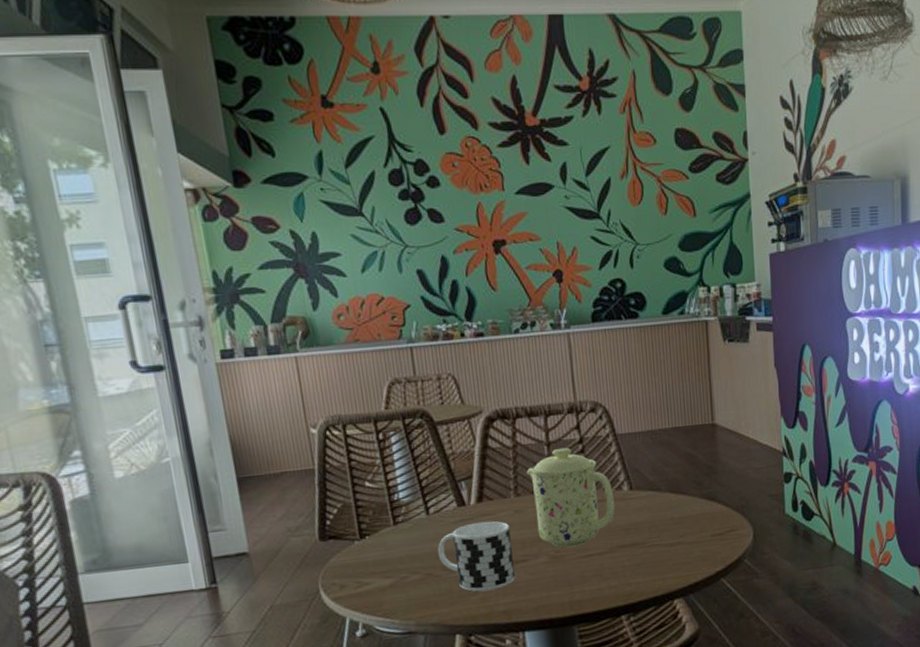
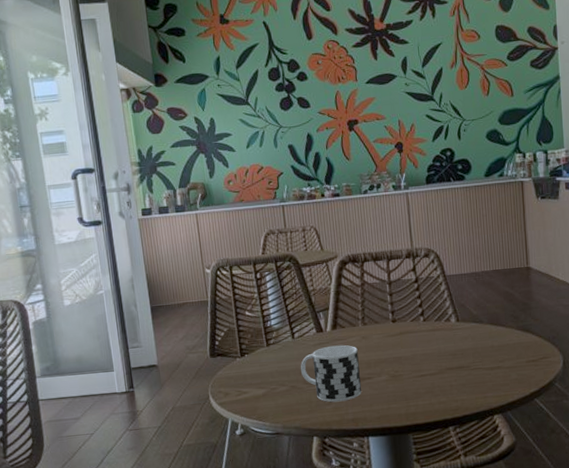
mug: present [526,447,615,548] -> none [372,286,444,369]

